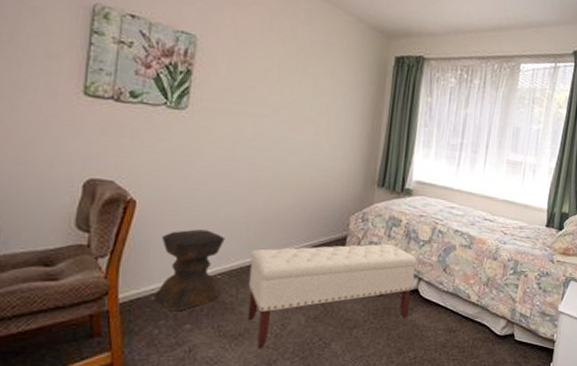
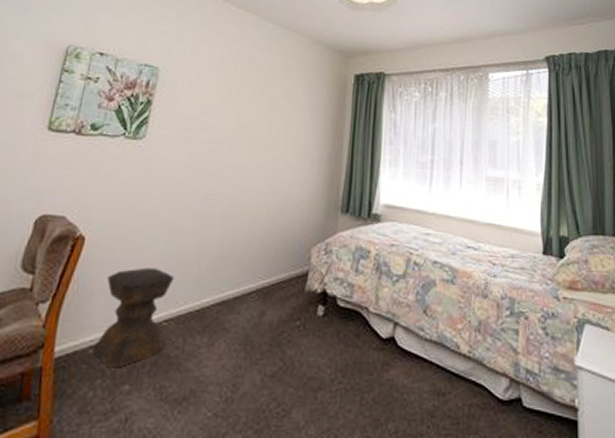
bench: present [247,243,417,350] -> none [193,280,390,419]

